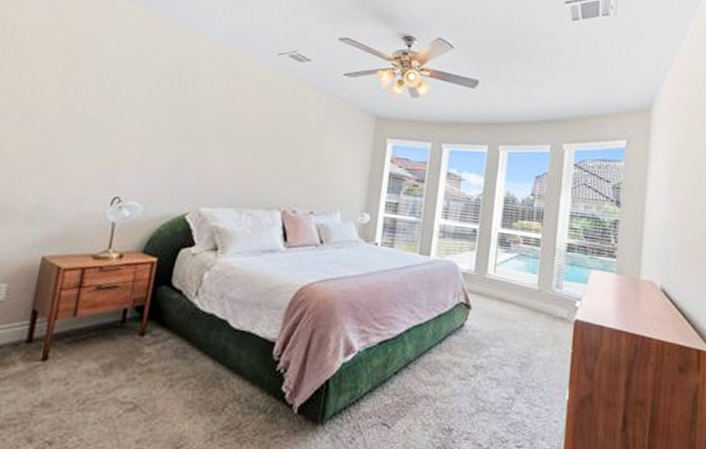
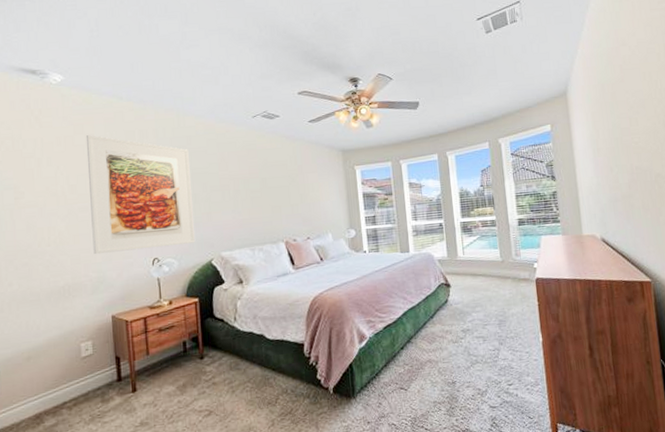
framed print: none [40,31,191,189] -> present [85,135,196,254]

